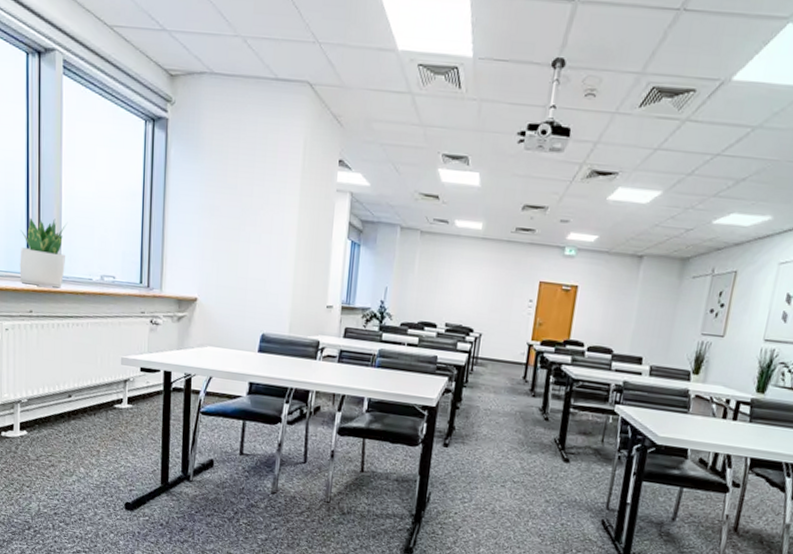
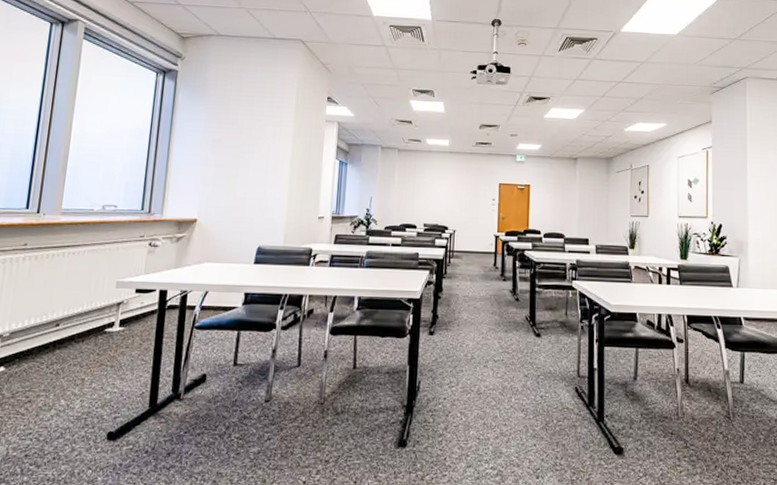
planter: present [20,217,68,288] -> none [17,158,74,220]

